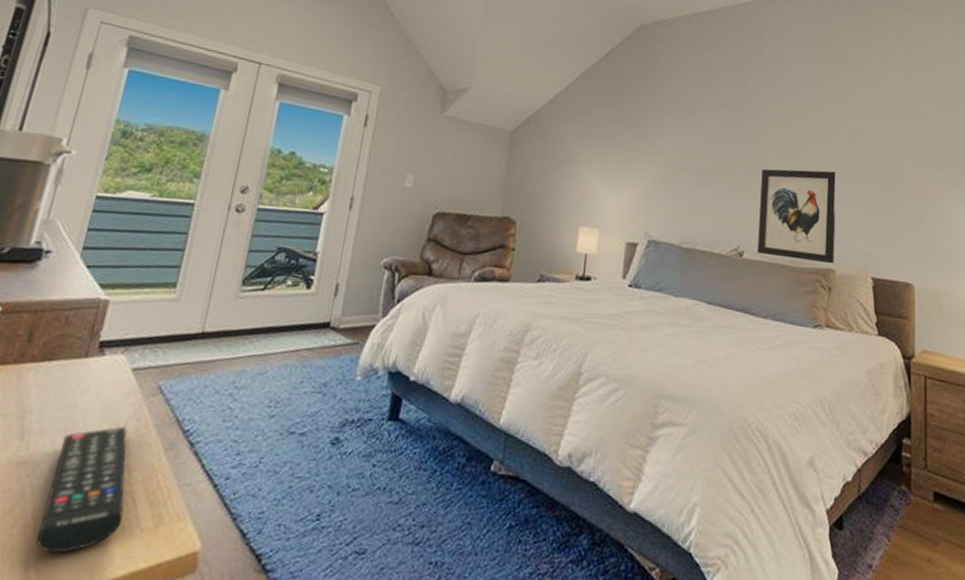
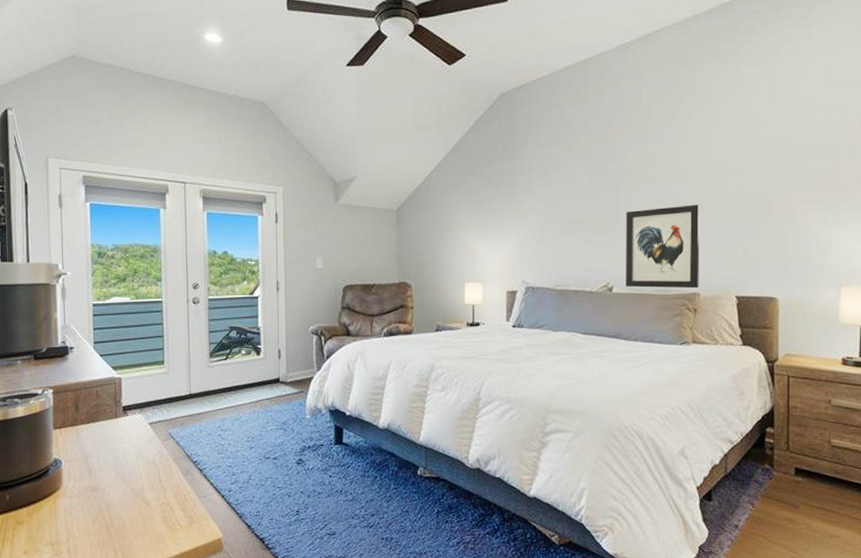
remote control: present [36,427,128,554] -> none [116,462,167,544]

